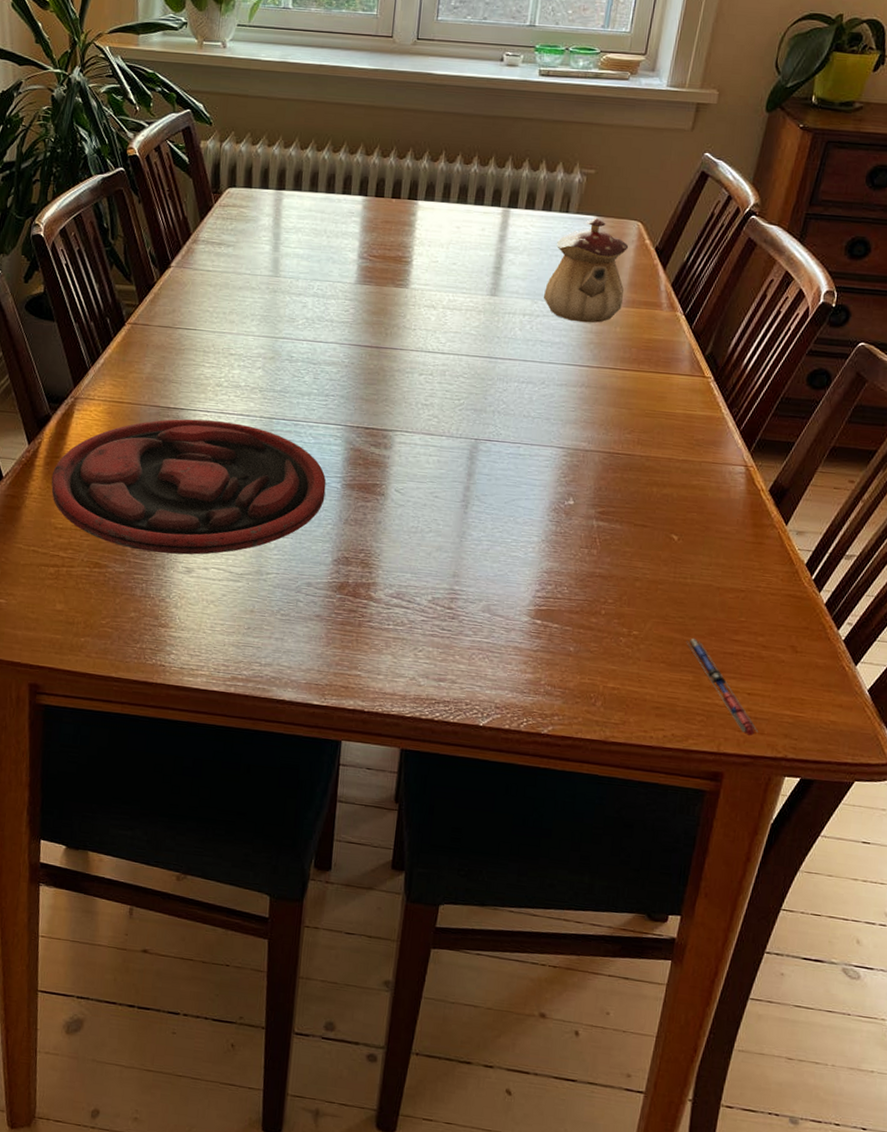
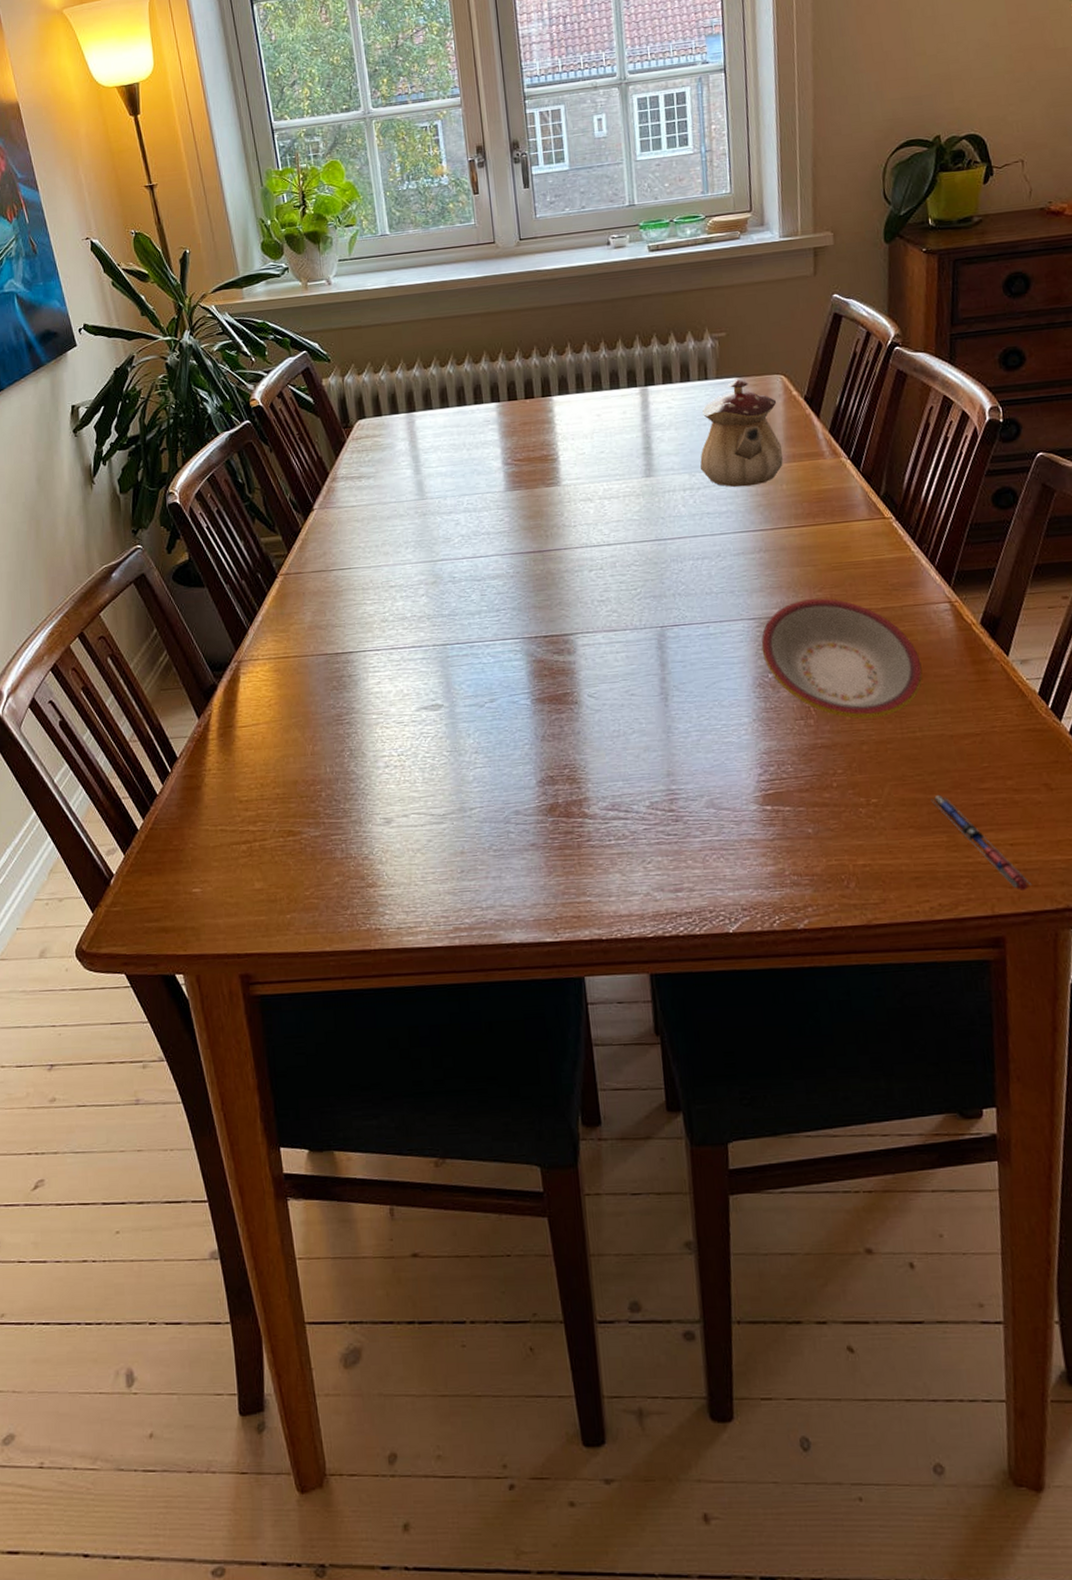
plate: present [51,418,326,555] -> none [227,656,516,809]
plate: none [563,439,706,559] -> present [761,598,923,719]

